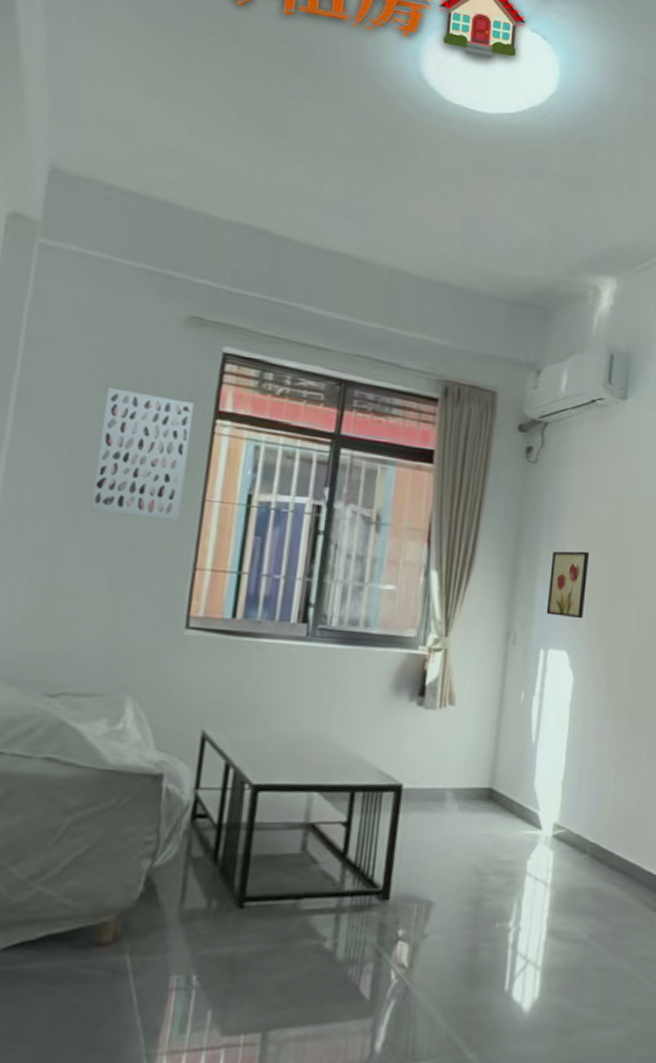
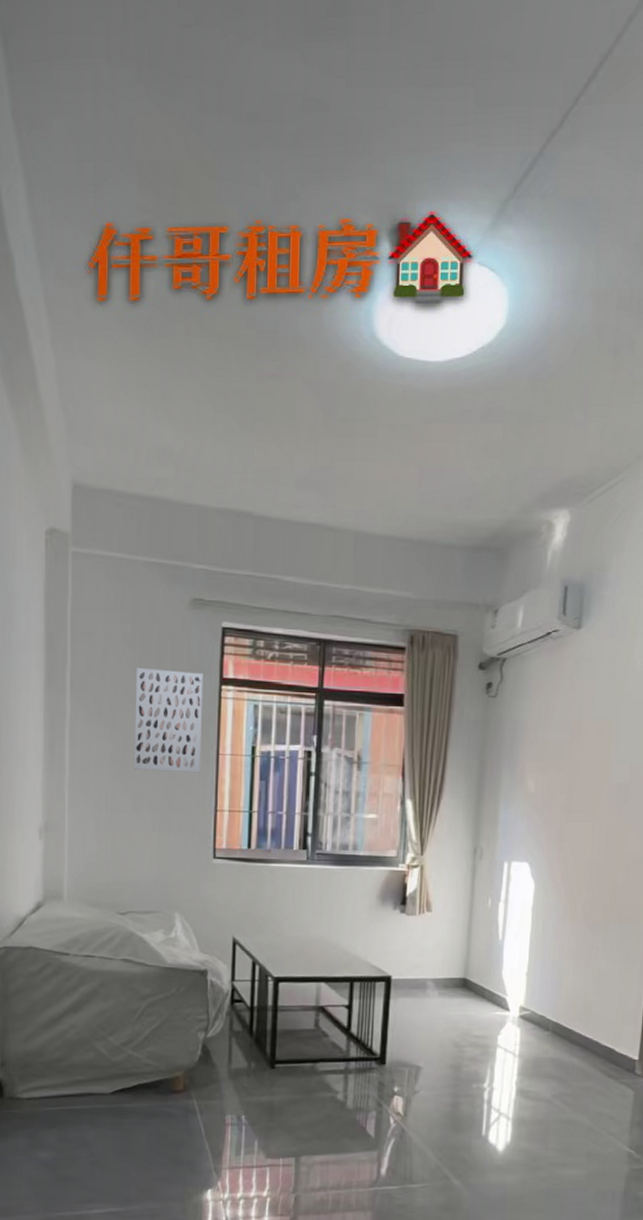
wall art: present [546,551,590,619] -> none [508,774,548,834]

